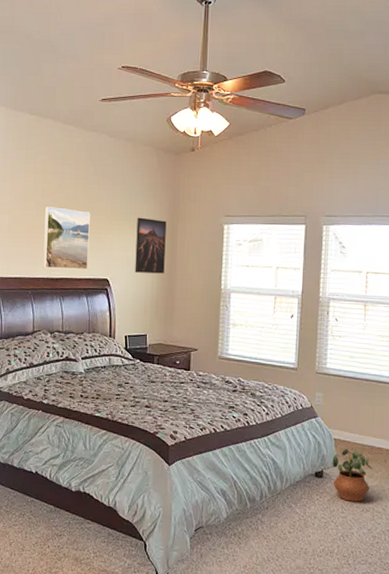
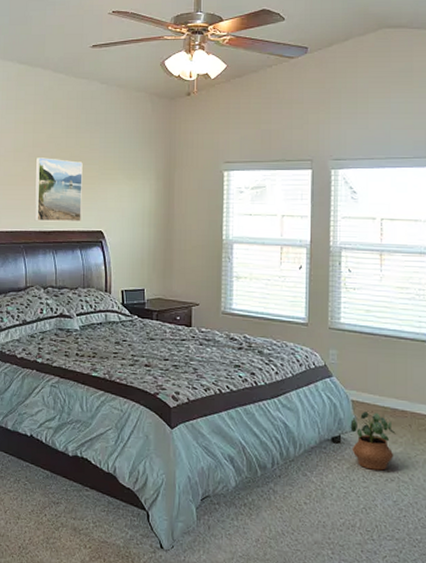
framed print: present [135,217,167,274] -> none [130,166,163,225]

